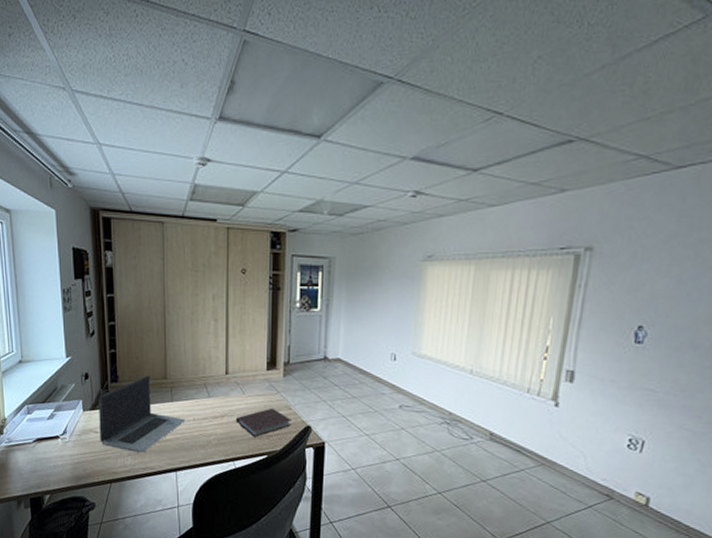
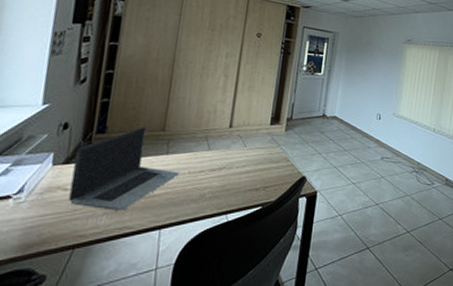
notebook: present [235,408,292,437] -> none [233,160,289,189]

